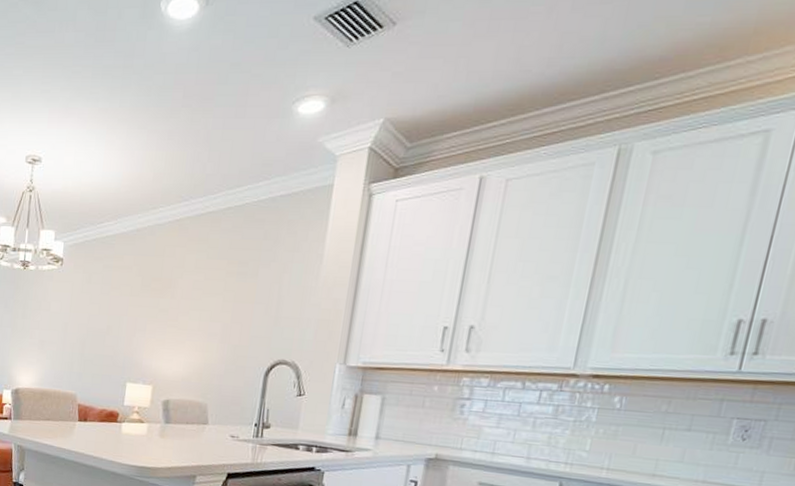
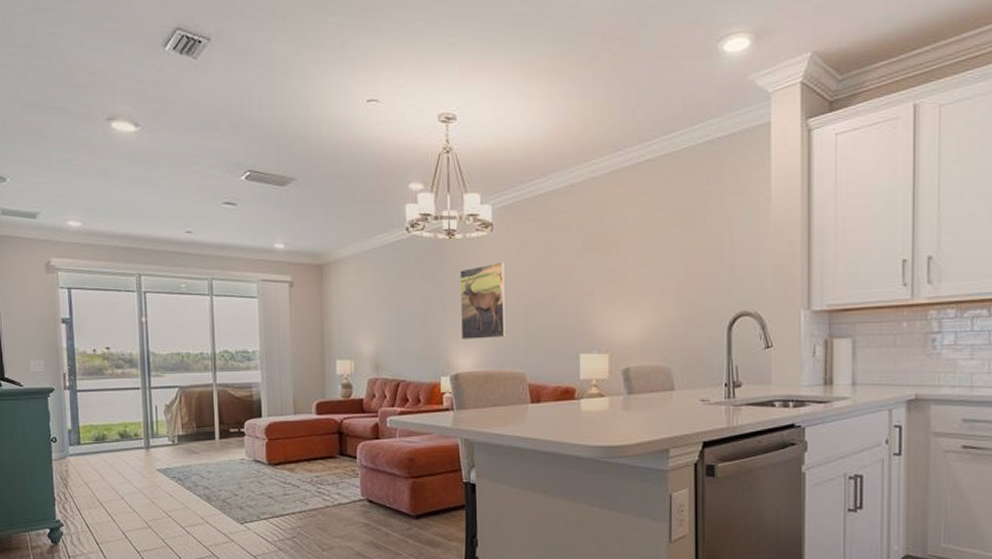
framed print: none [25,294,70,361] -> present [460,262,506,339]

